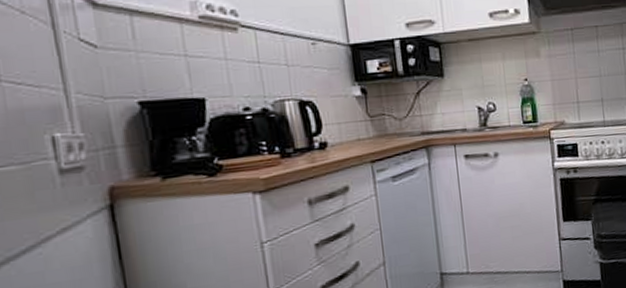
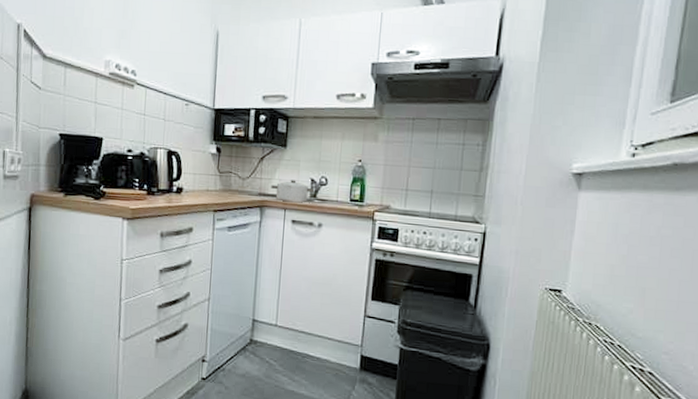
cooking pot: none [434,111,484,137] -> present [271,180,315,203]

